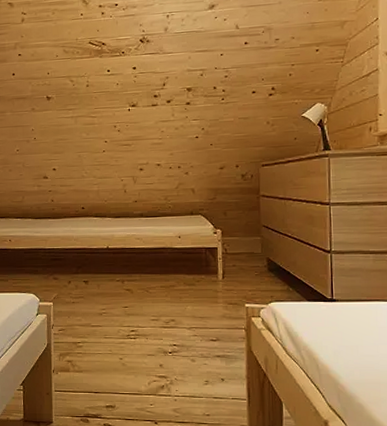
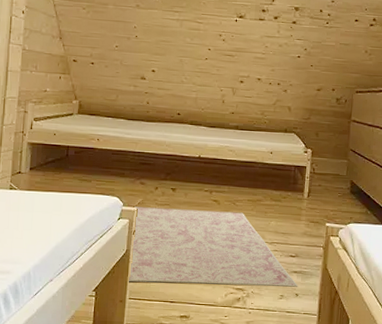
rug: none [50,299,223,375] -> present [127,206,298,287]

